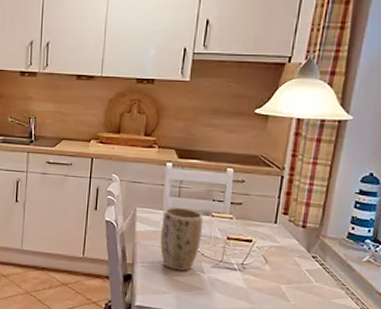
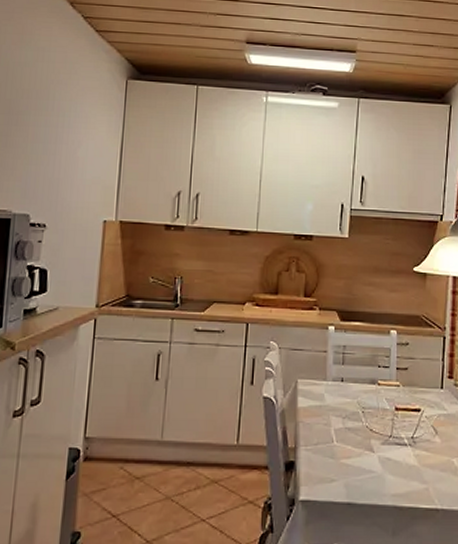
plant pot: present [160,207,204,271] -> none [325,376,370,451]

